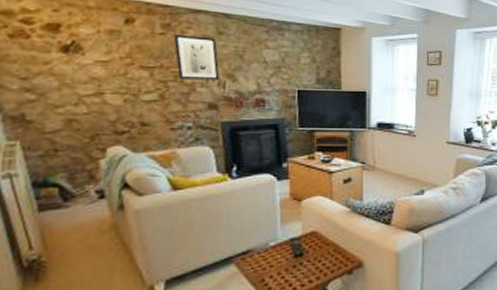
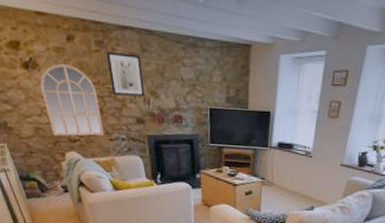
mirror: none [82,47,165,129] -> present [41,64,104,137]

